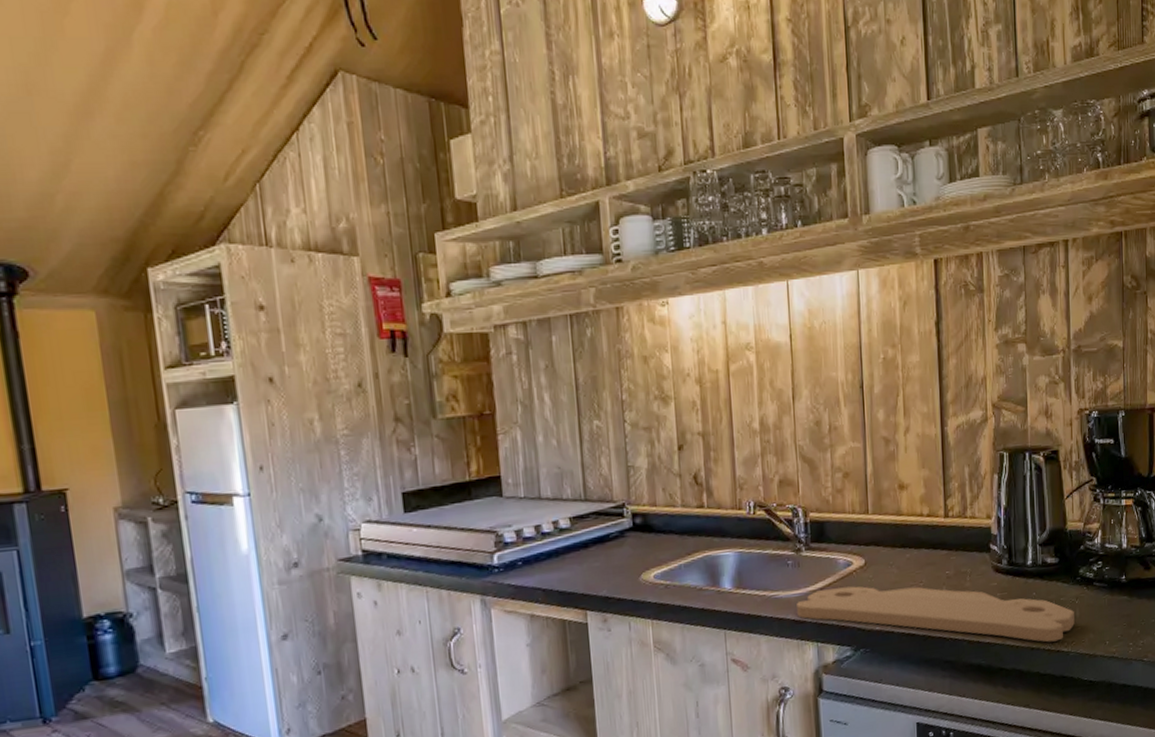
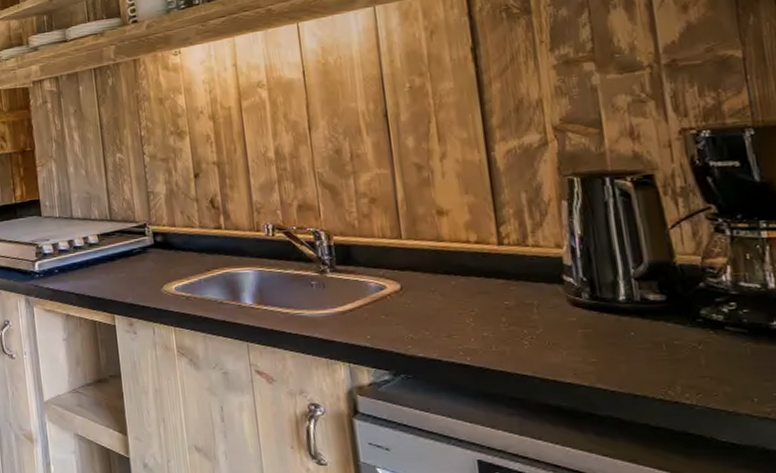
cutting board: present [797,586,1075,643] -> none [323,310,699,391]

